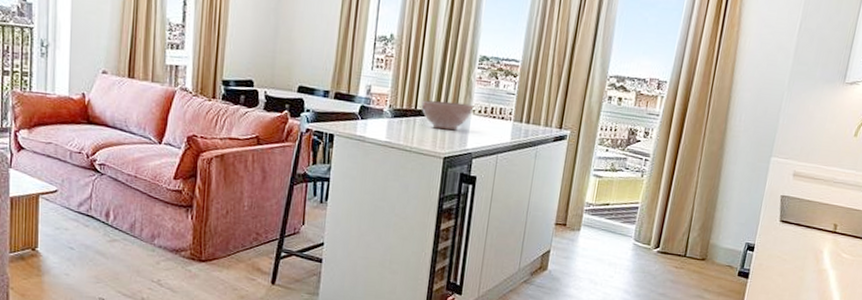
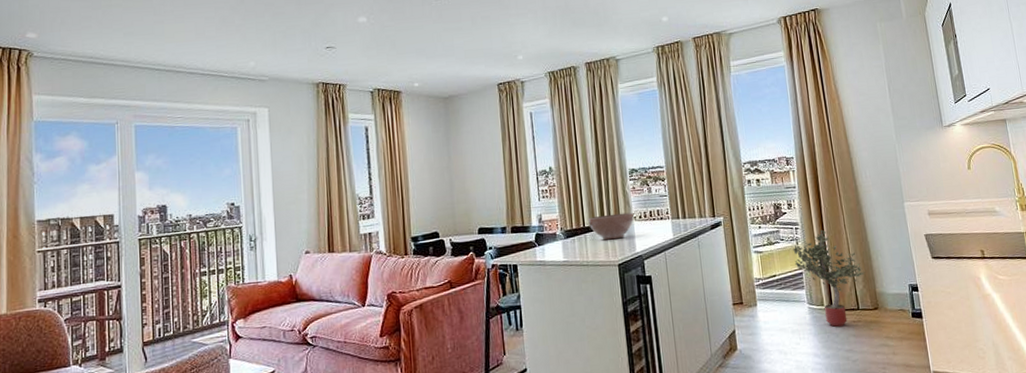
potted tree: none [633,166,705,270] -> present [793,229,865,327]

